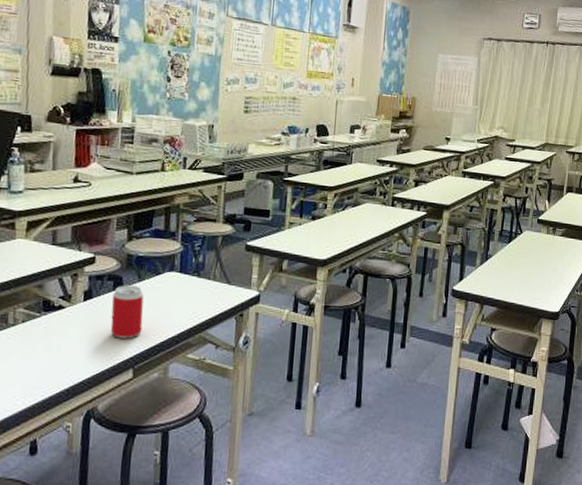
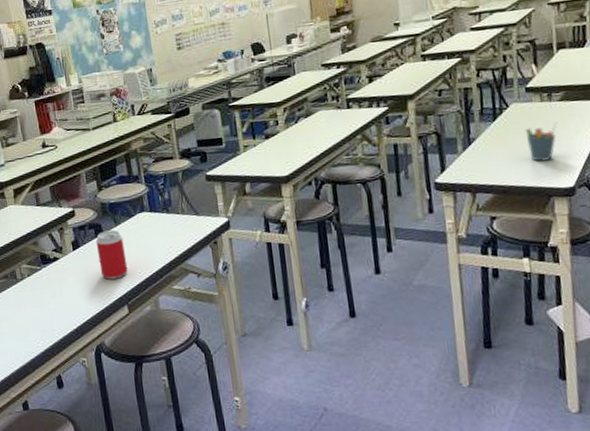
pen holder: none [531,253,556,287] -> present [525,122,558,163]

